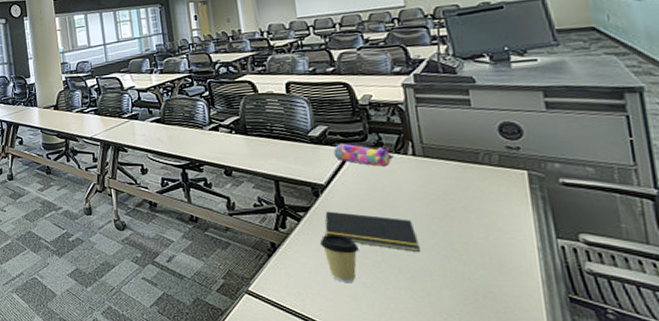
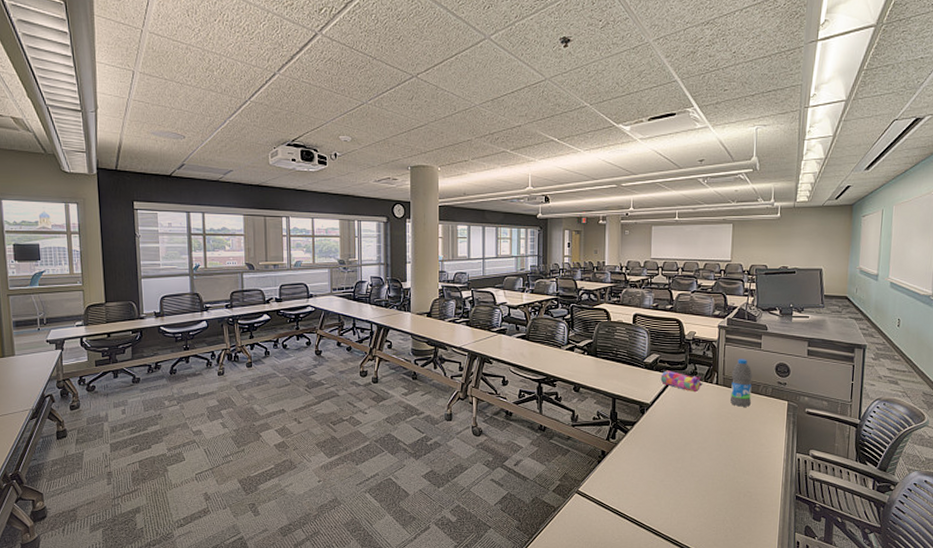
coffee cup: present [320,233,359,282] -> none [639,444,666,484]
notepad: present [325,211,421,253] -> none [644,426,710,462]
water bottle: none [433,121,471,182] -> present [730,359,752,407]

